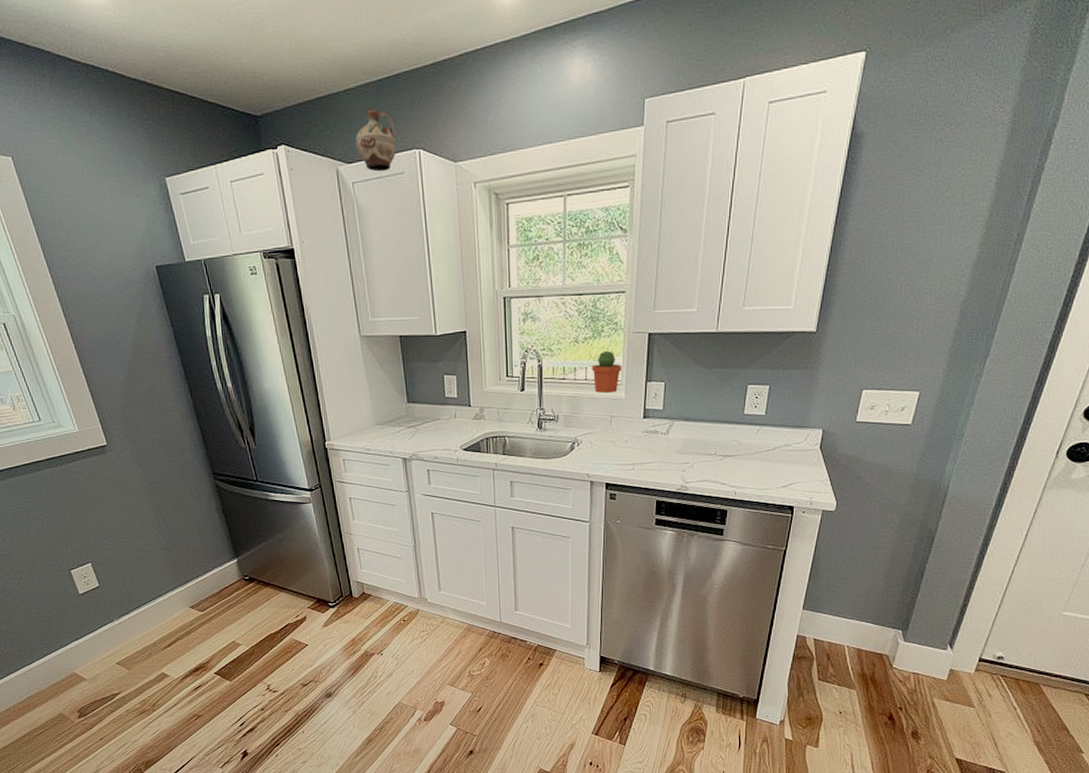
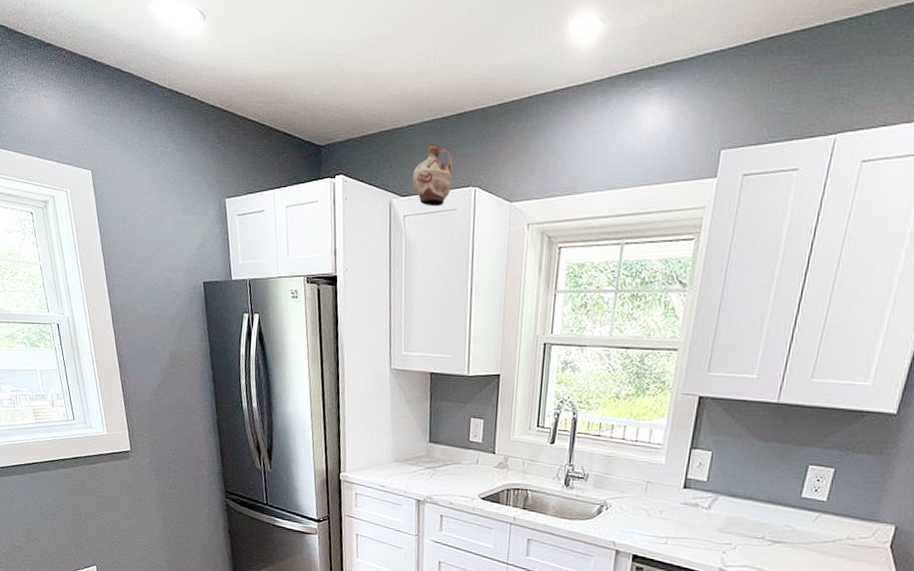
succulent plant: present [592,350,622,394] -> none [631,410,665,457]

